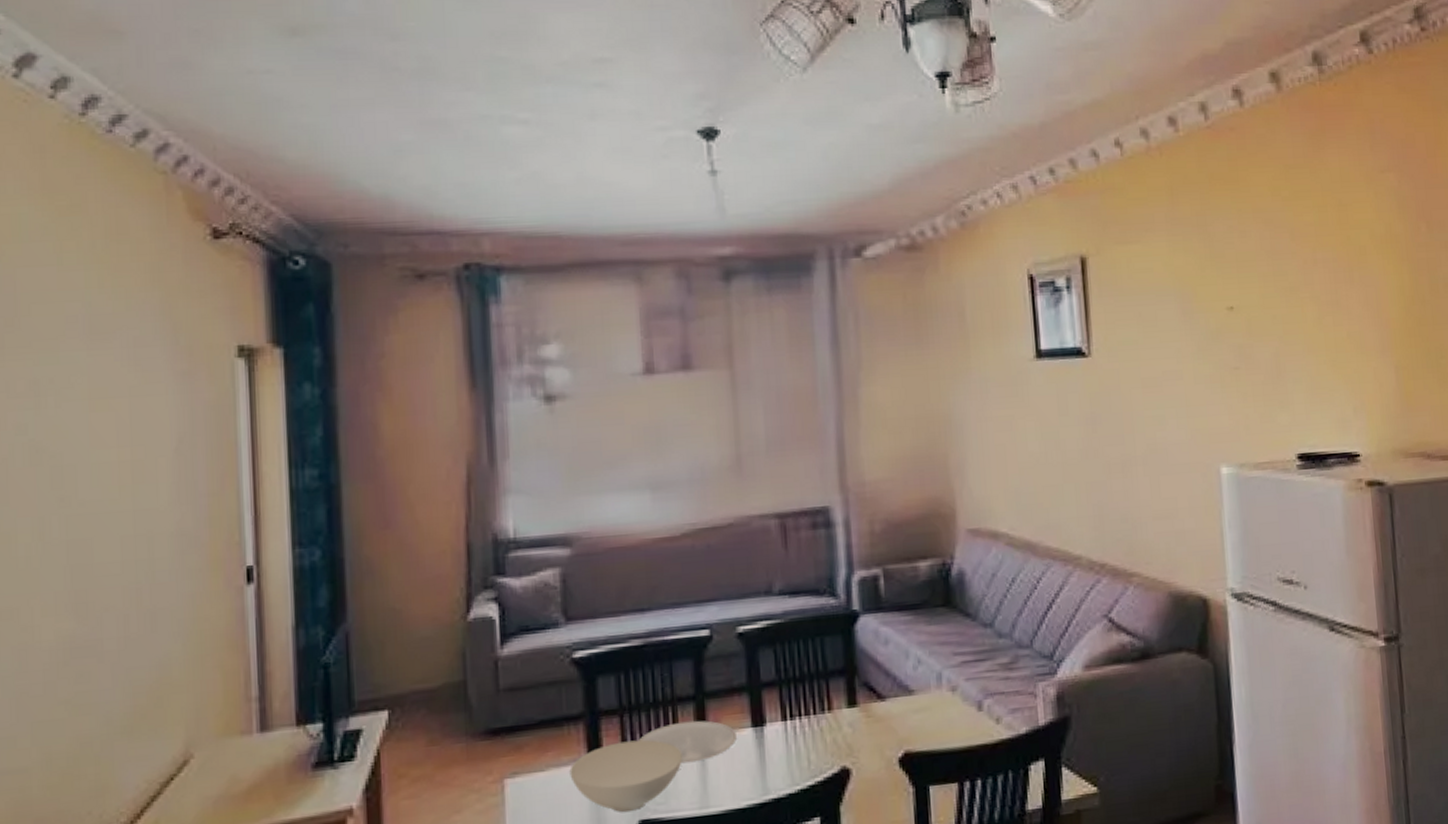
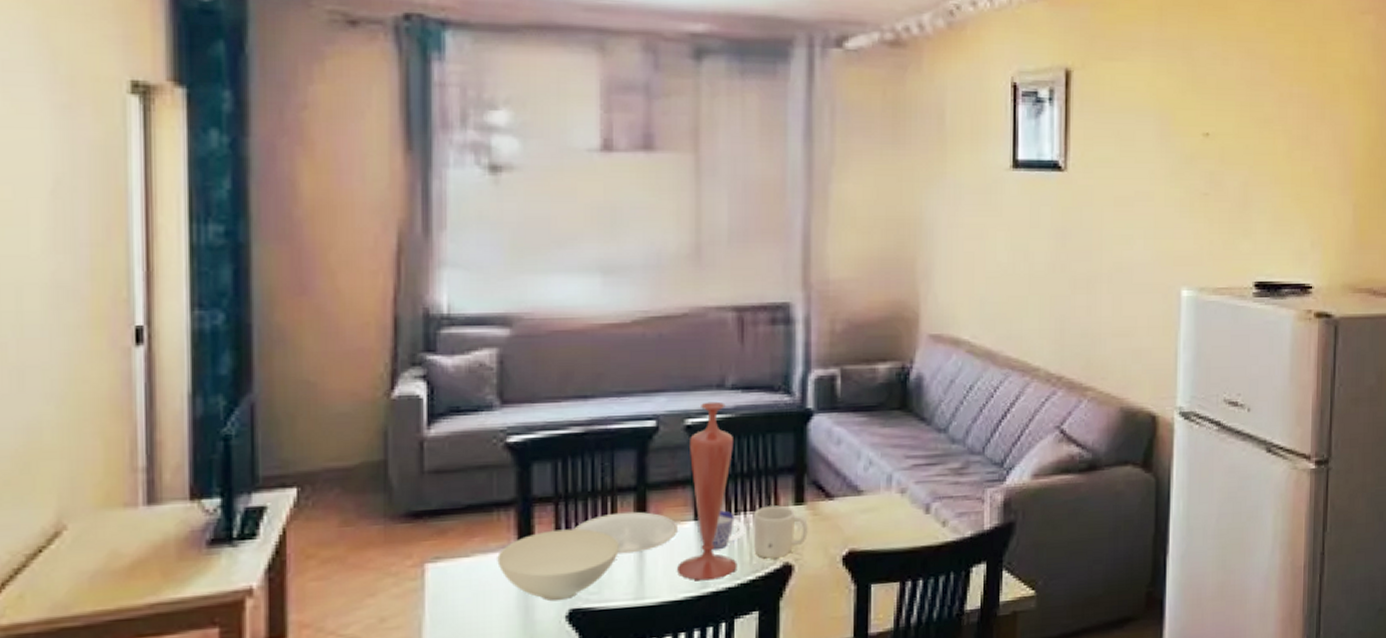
vase: none [739,608,796,788] -> present [677,401,737,581]
cup: none [755,715,803,755] -> present [698,510,747,549]
mug: none [808,708,863,764] -> present [753,505,808,560]

